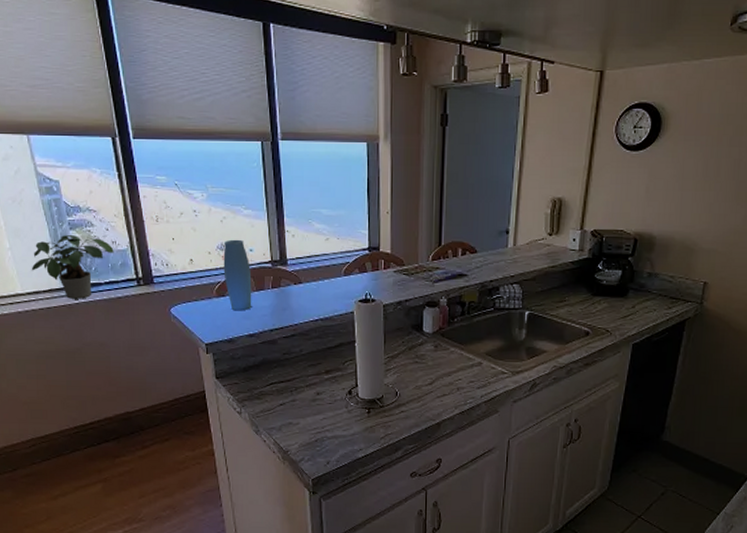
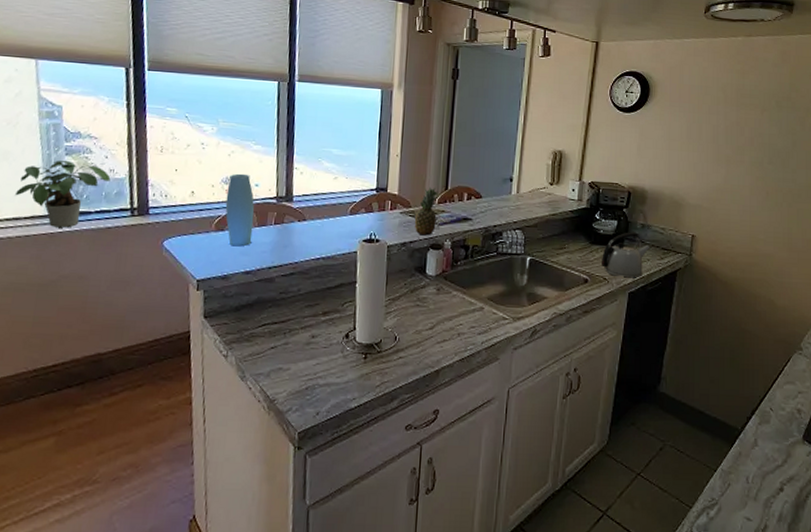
fruit: none [408,243,431,294] -> present [414,186,438,236]
kettle: none [604,281,658,328] -> present [602,232,651,277]

